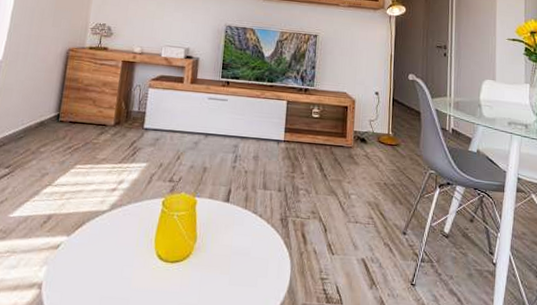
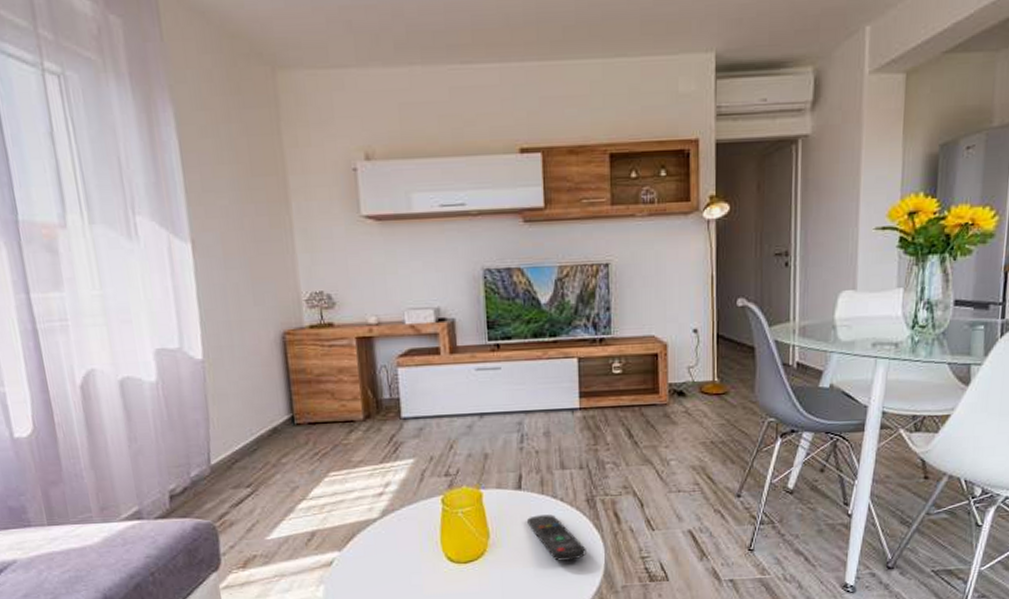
remote control: none [230,227,276,273] -> present [527,514,586,561]

